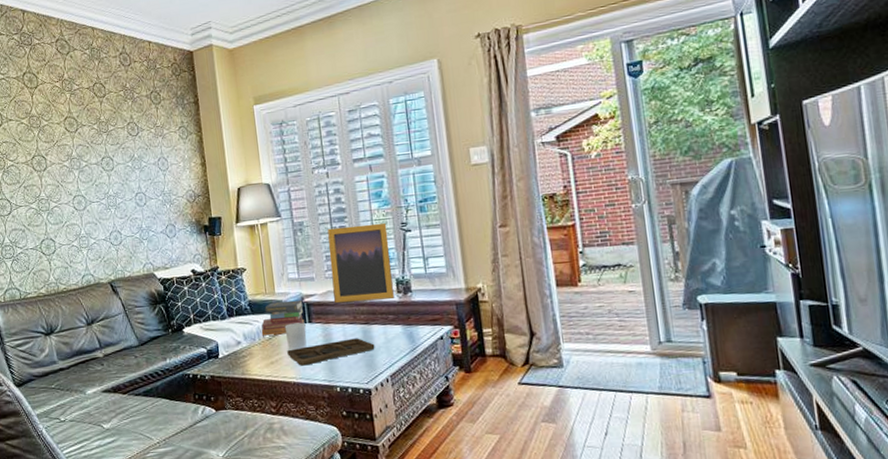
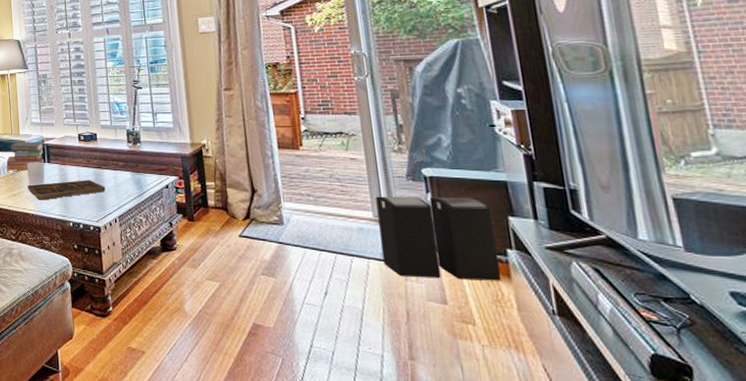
picture frame: present [327,222,394,304] -> none [67,79,124,148]
speaker: none [653,322,771,408] -> present [375,196,502,281]

